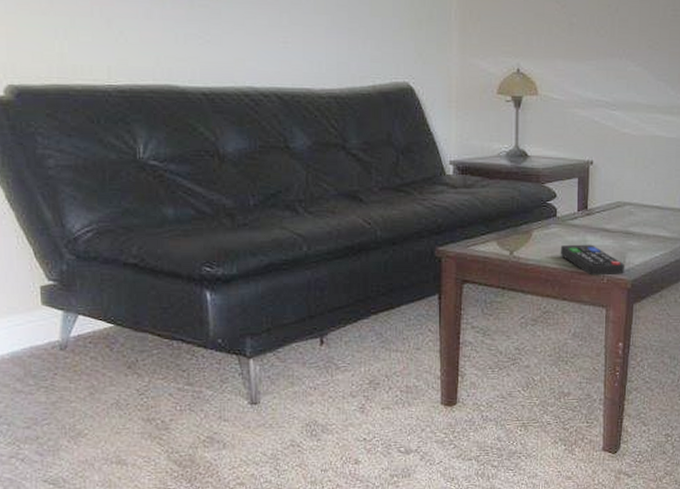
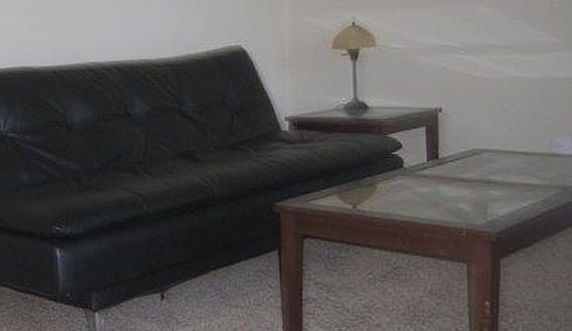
remote control: present [560,244,624,276] -> none [409,195,486,229]

